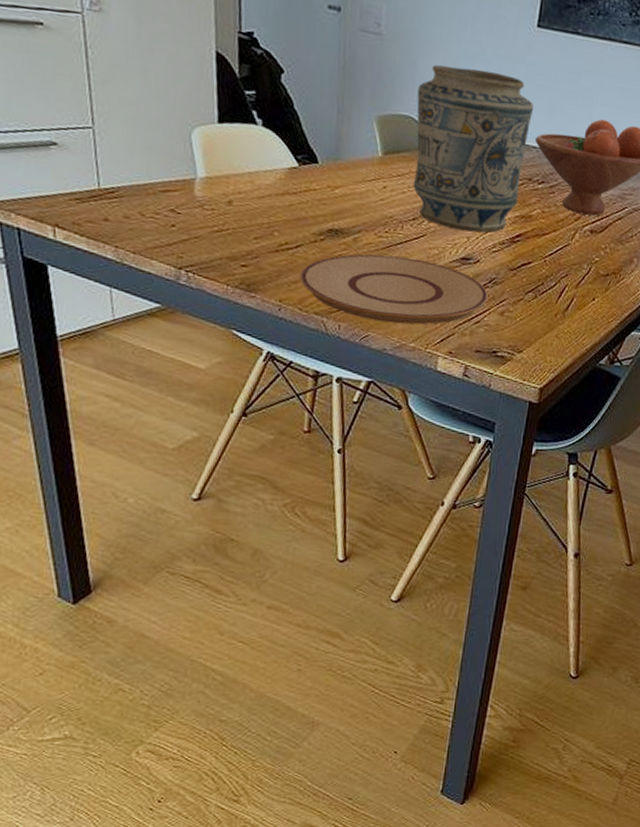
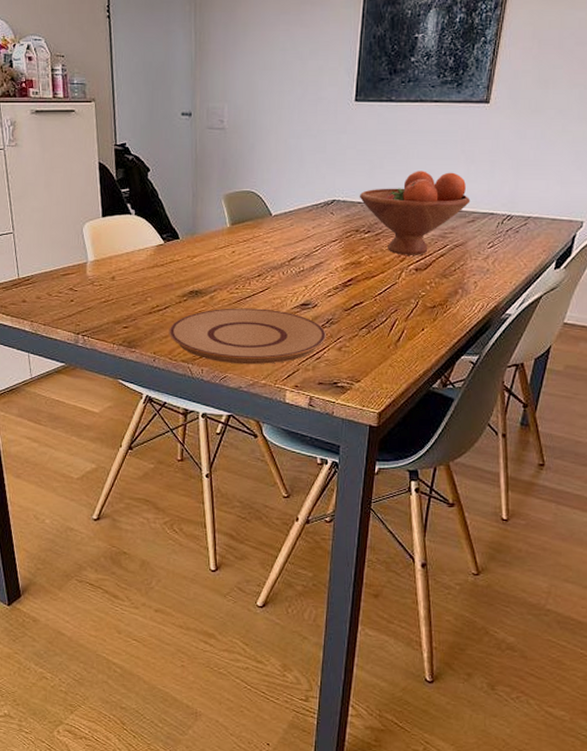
vase: present [413,65,533,233] -> none [256,144,356,281]

